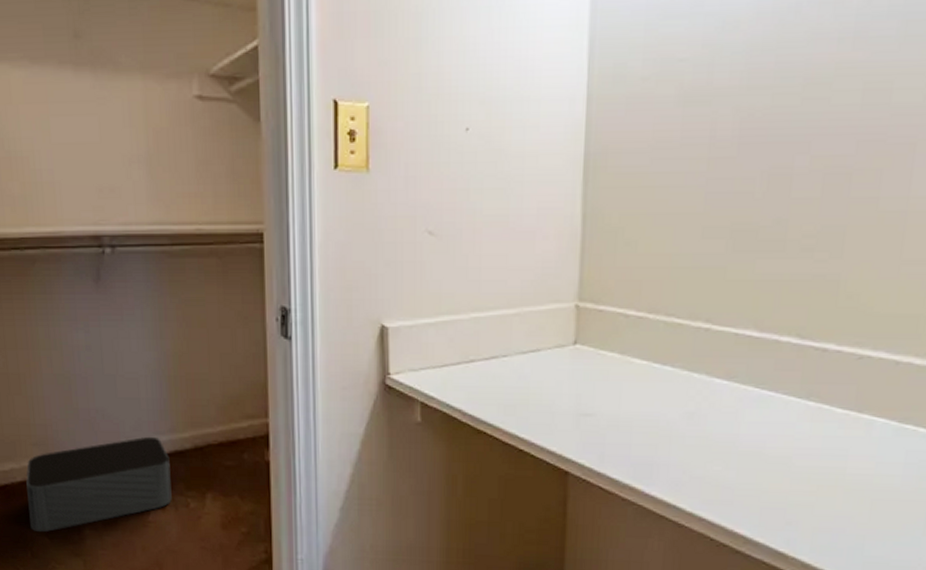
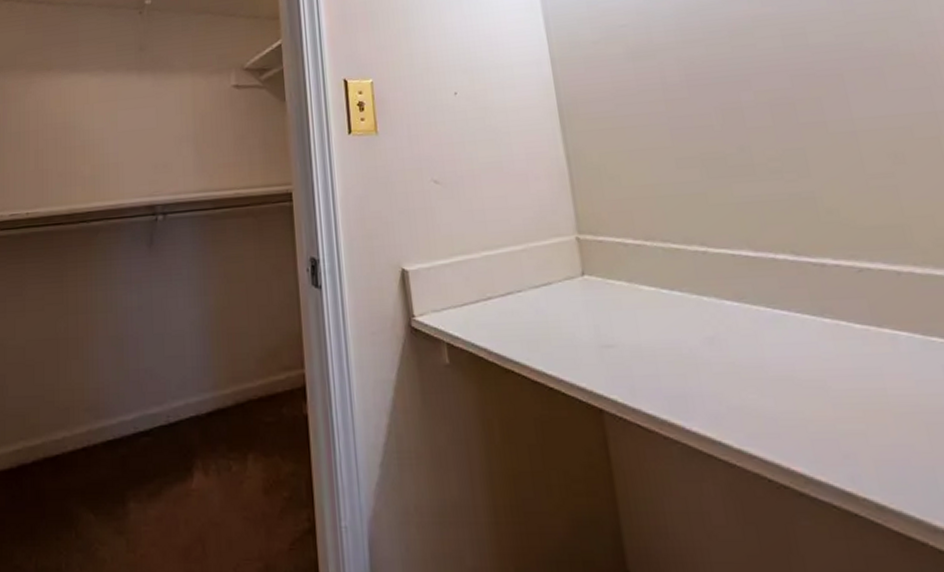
storage bin: present [26,436,172,533] -> none [76,394,215,508]

